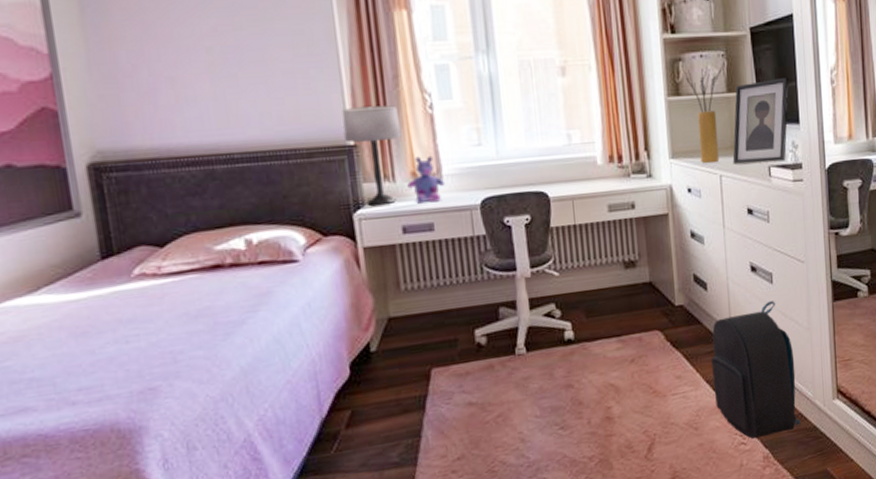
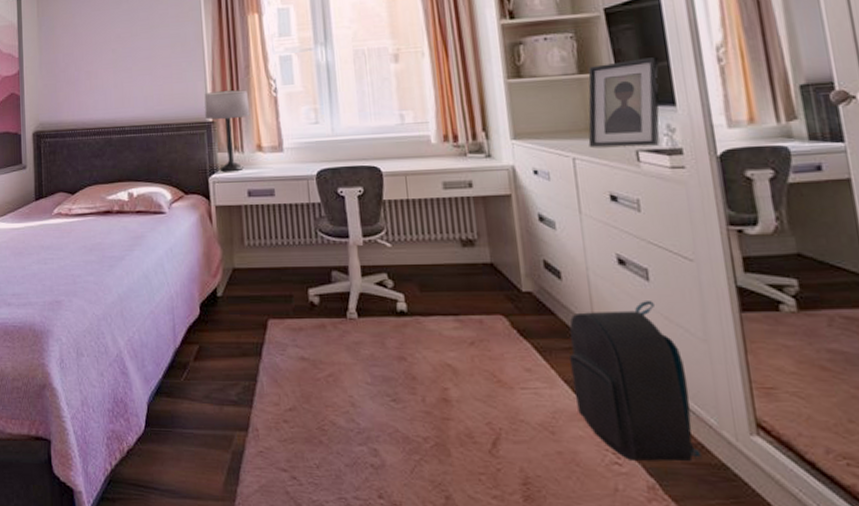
toy: present [407,155,446,204] -> none [253,131,286,172]
vase: present [684,63,725,164] -> none [525,45,574,146]

